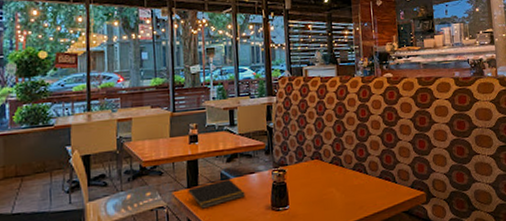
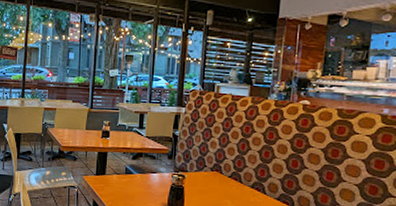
notepad: present [187,178,245,209] -> none [95,173,145,195]

